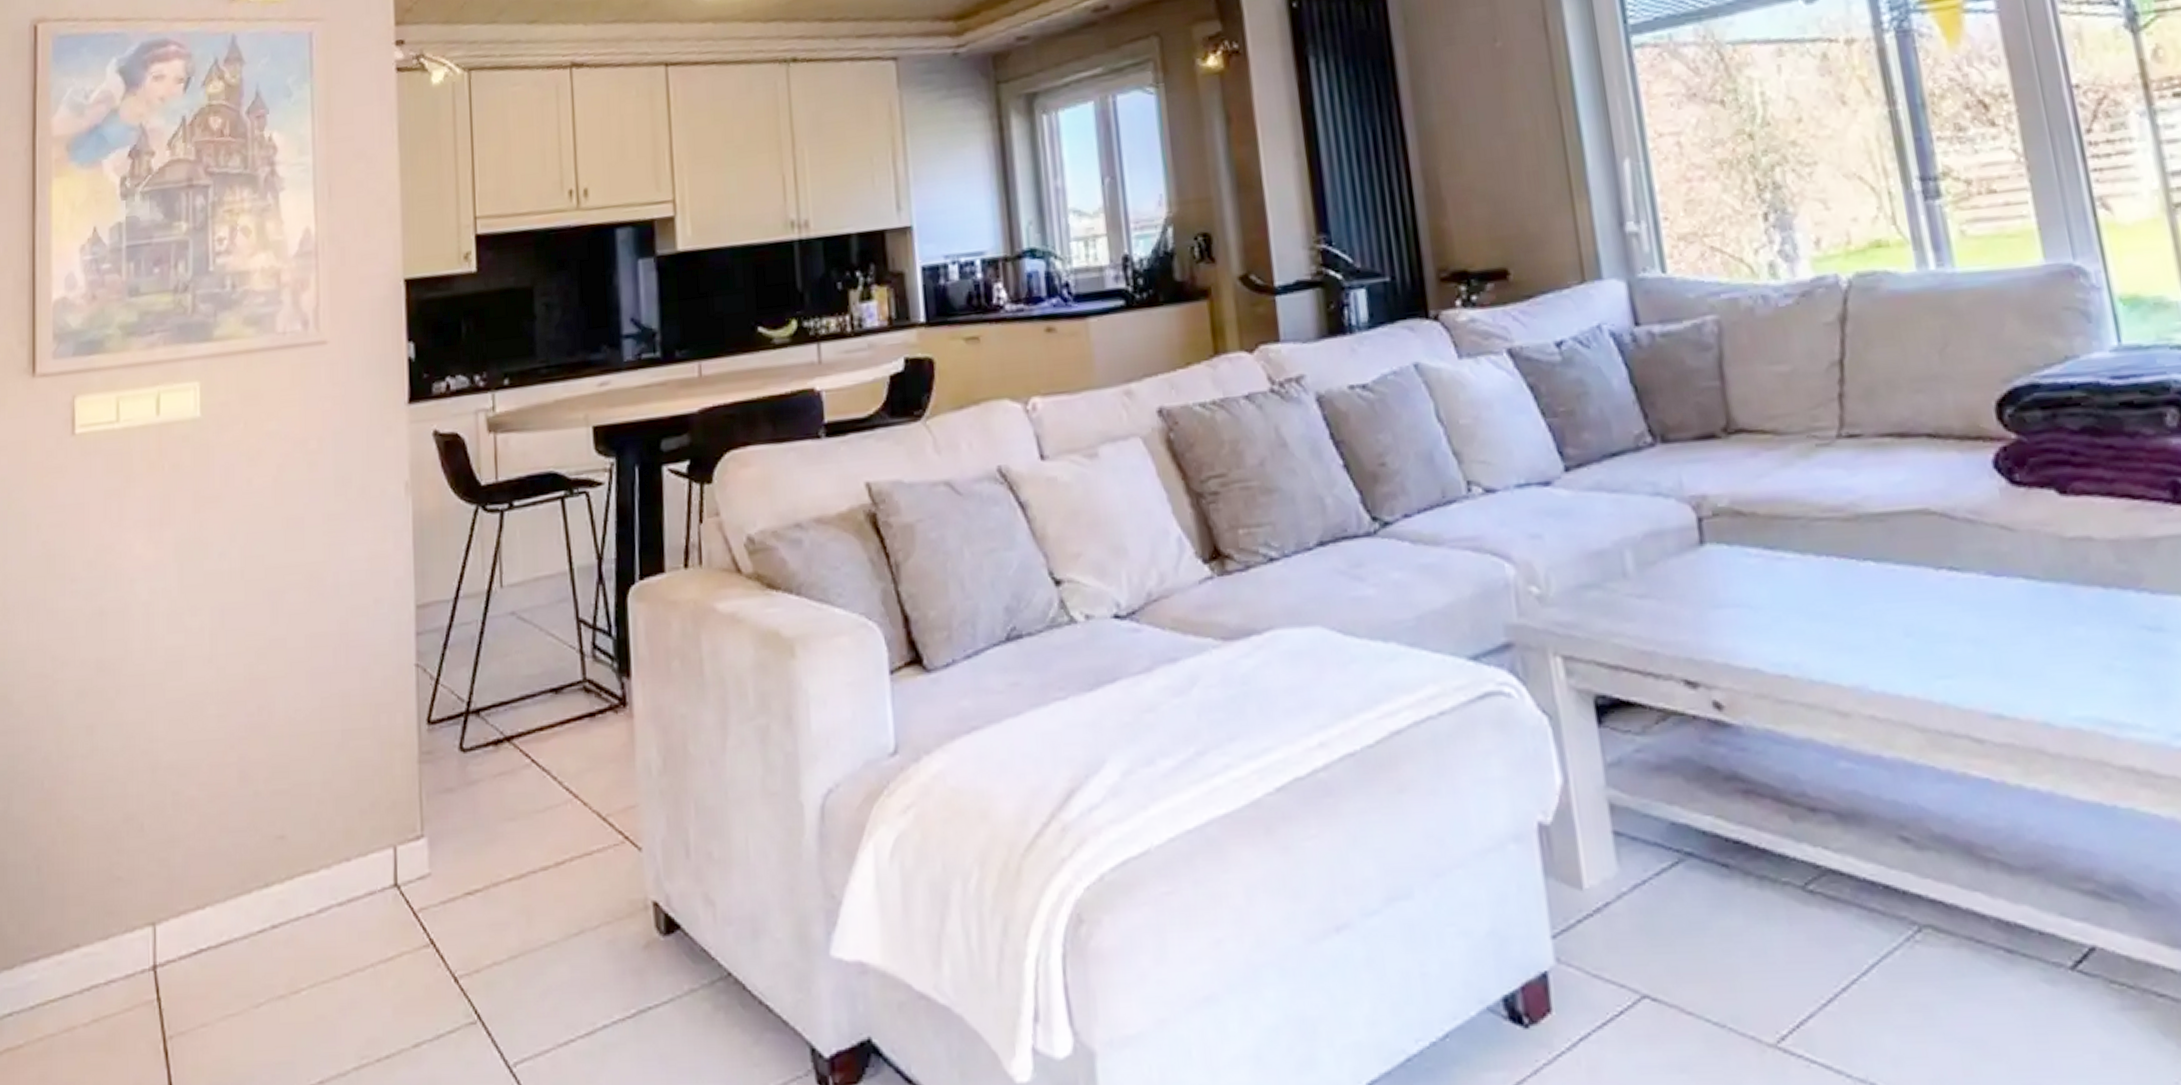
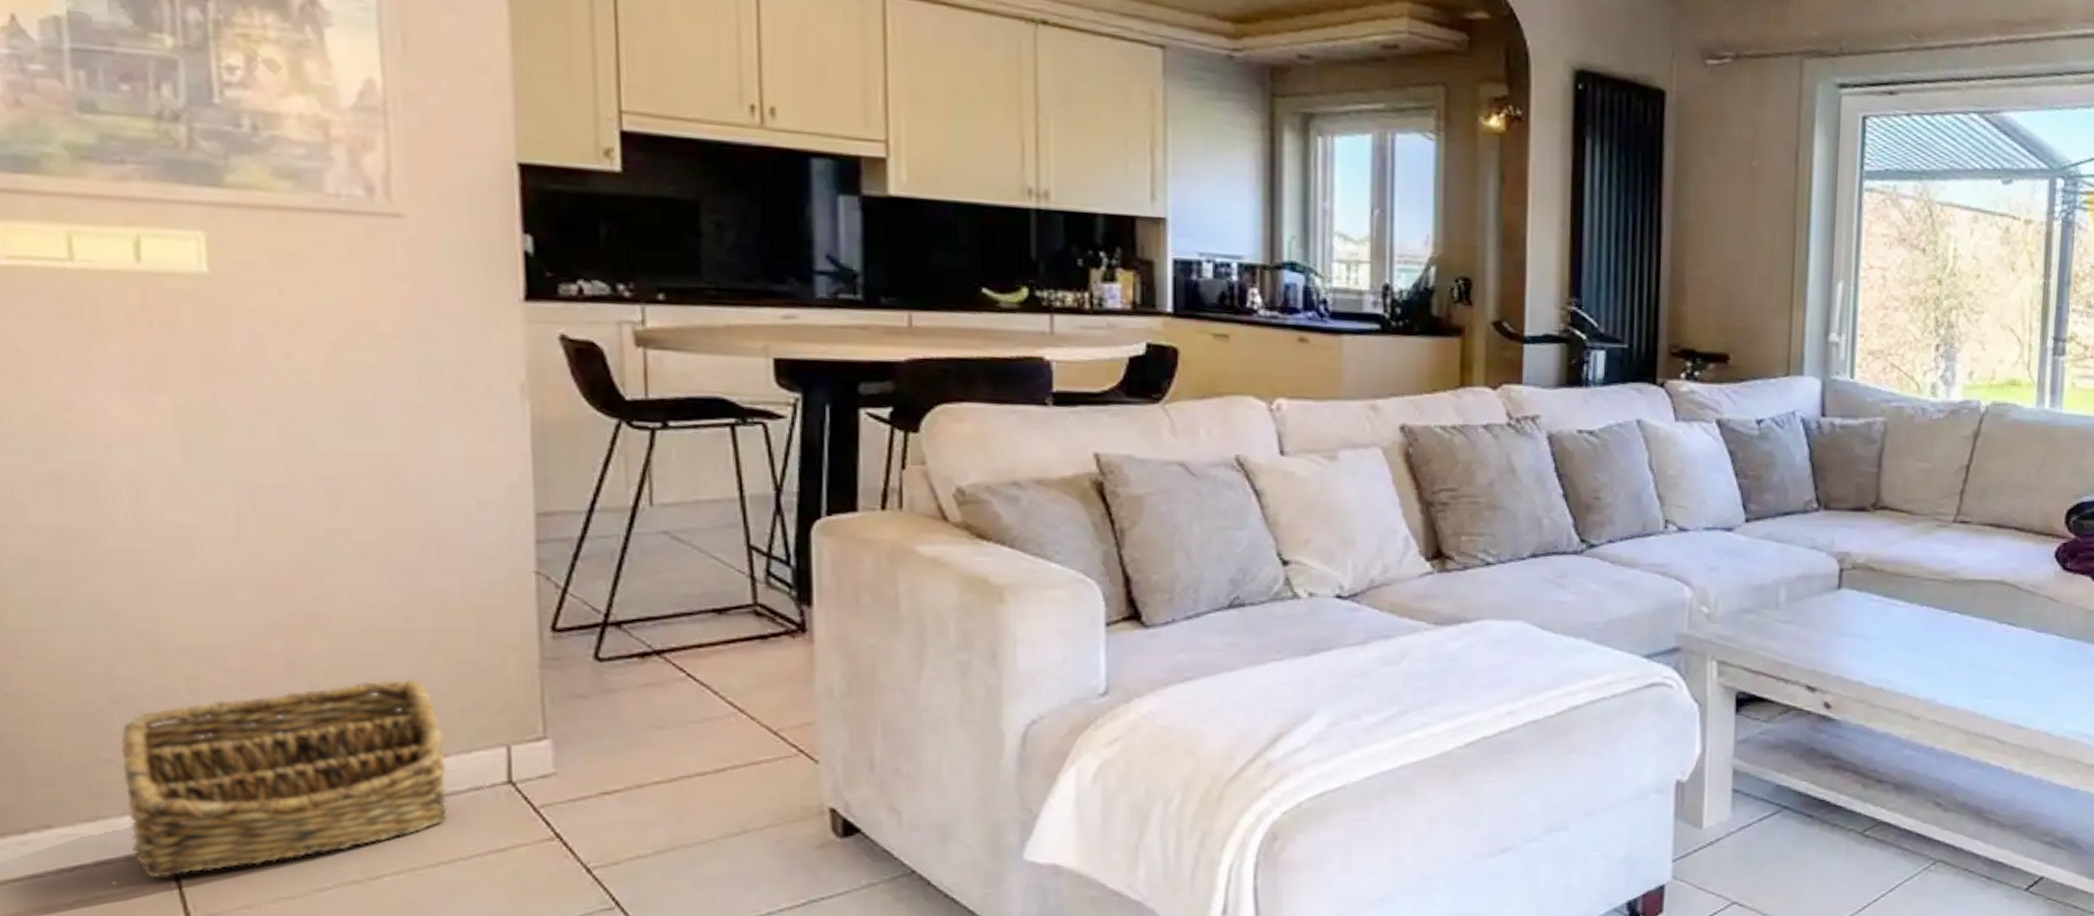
basket: none [127,781,349,995] -> present [121,678,448,877]

